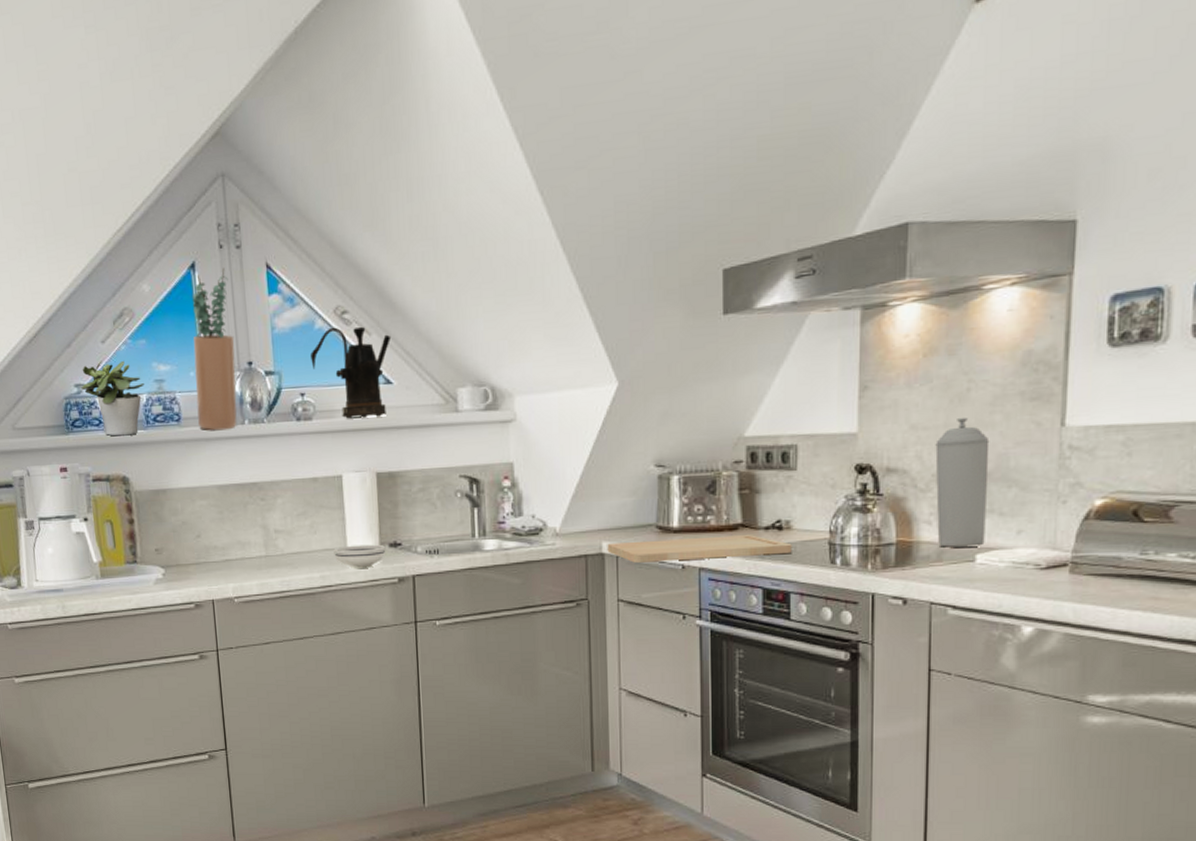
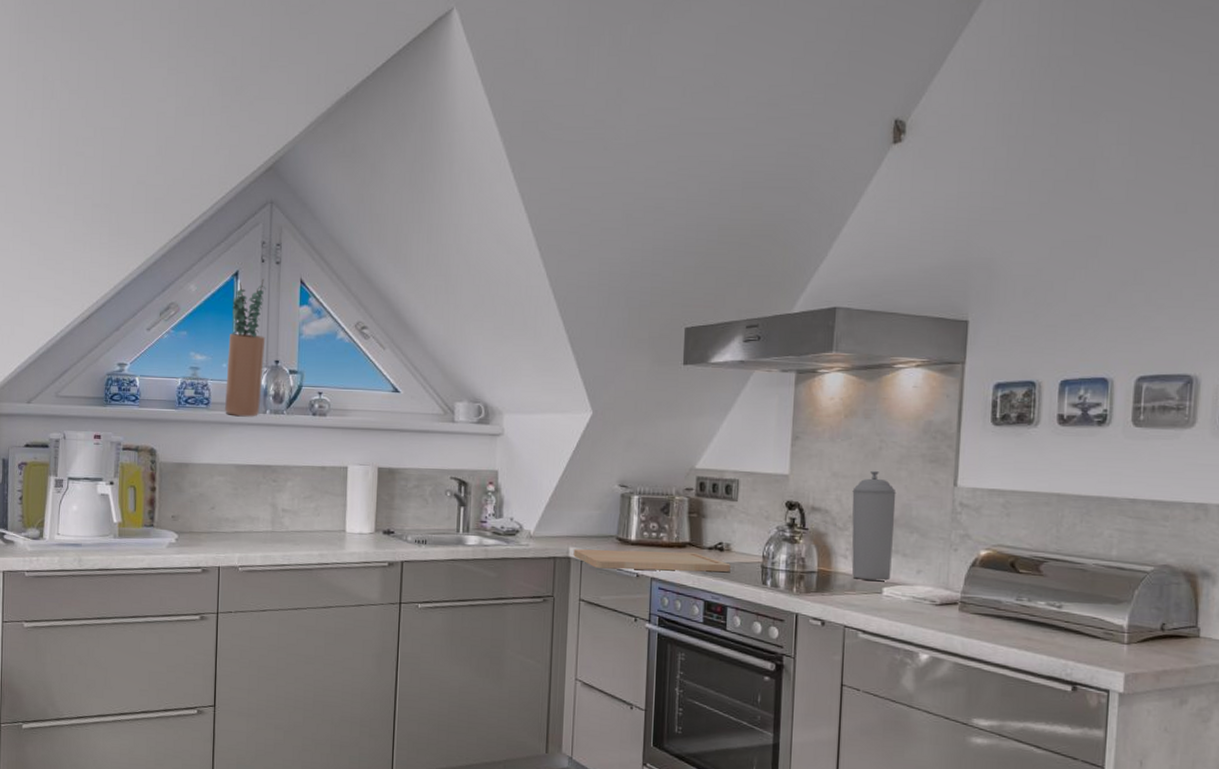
potted plant: present [81,360,144,437] -> none [123,345,181,413]
watering can: present [311,326,392,419] -> none [331,339,403,419]
bowl: present [333,544,386,569] -> none [333,529,380,551]

